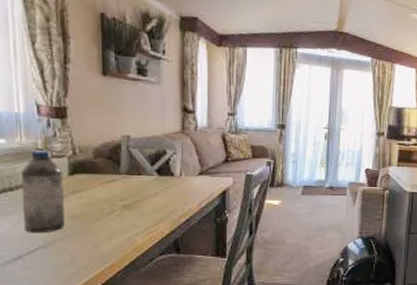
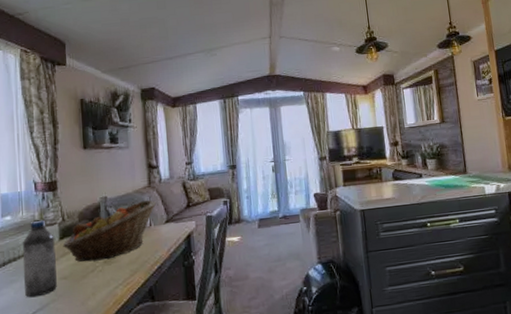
fruit basket: none [72,146,190,204] -> present [62,199,157,262]

